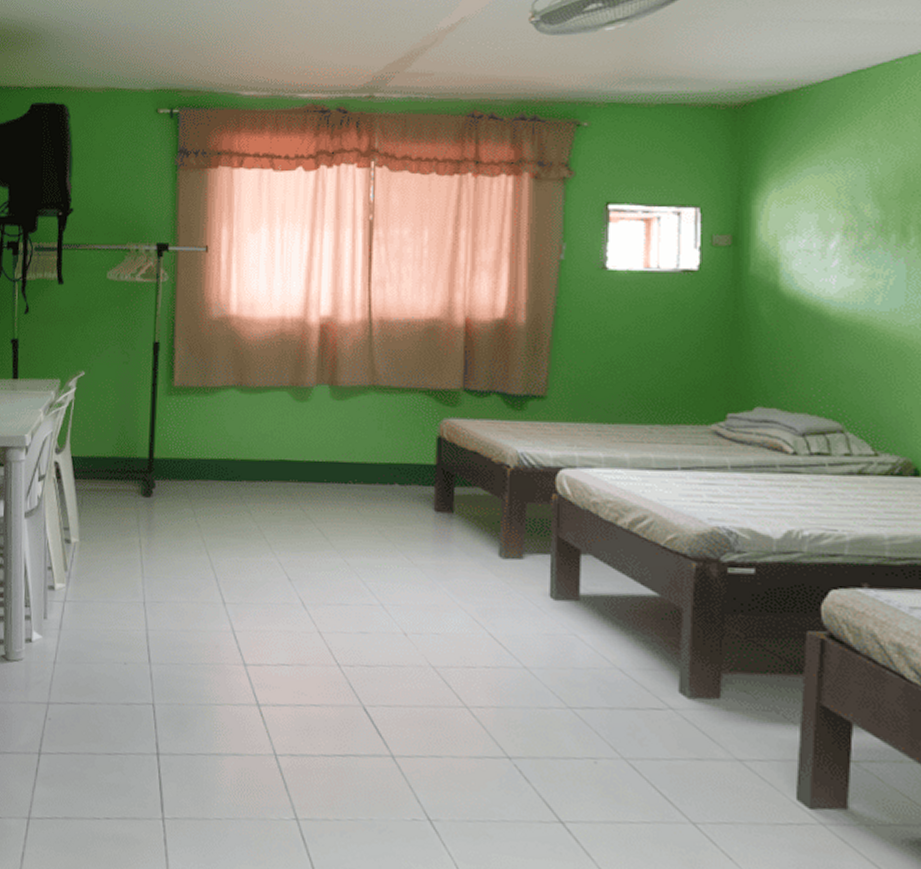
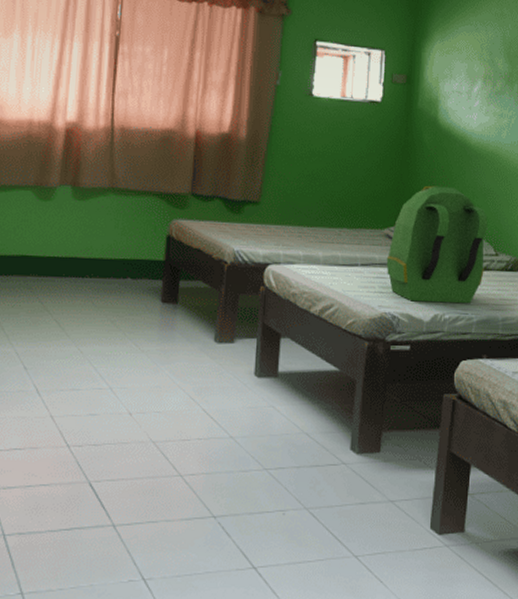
backpack: none [716,369,861,518] -> present [386,185,488,304]

